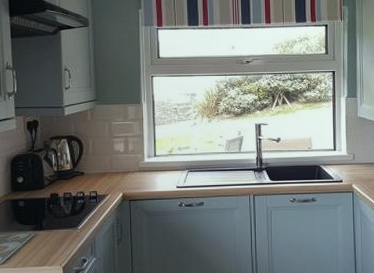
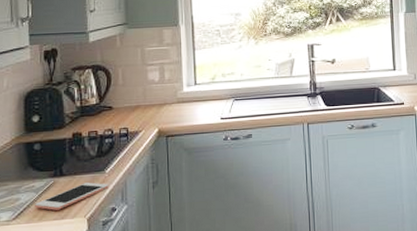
cell phone: none [20,236,80,258] -> present [35,182,109,210]

